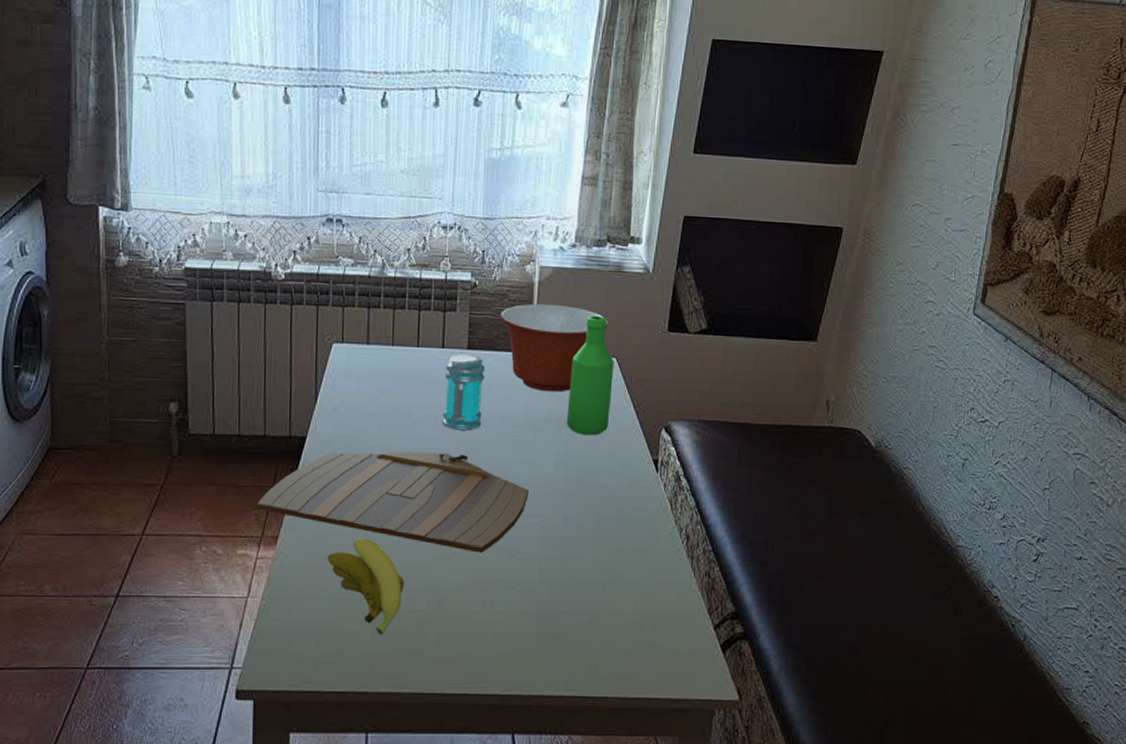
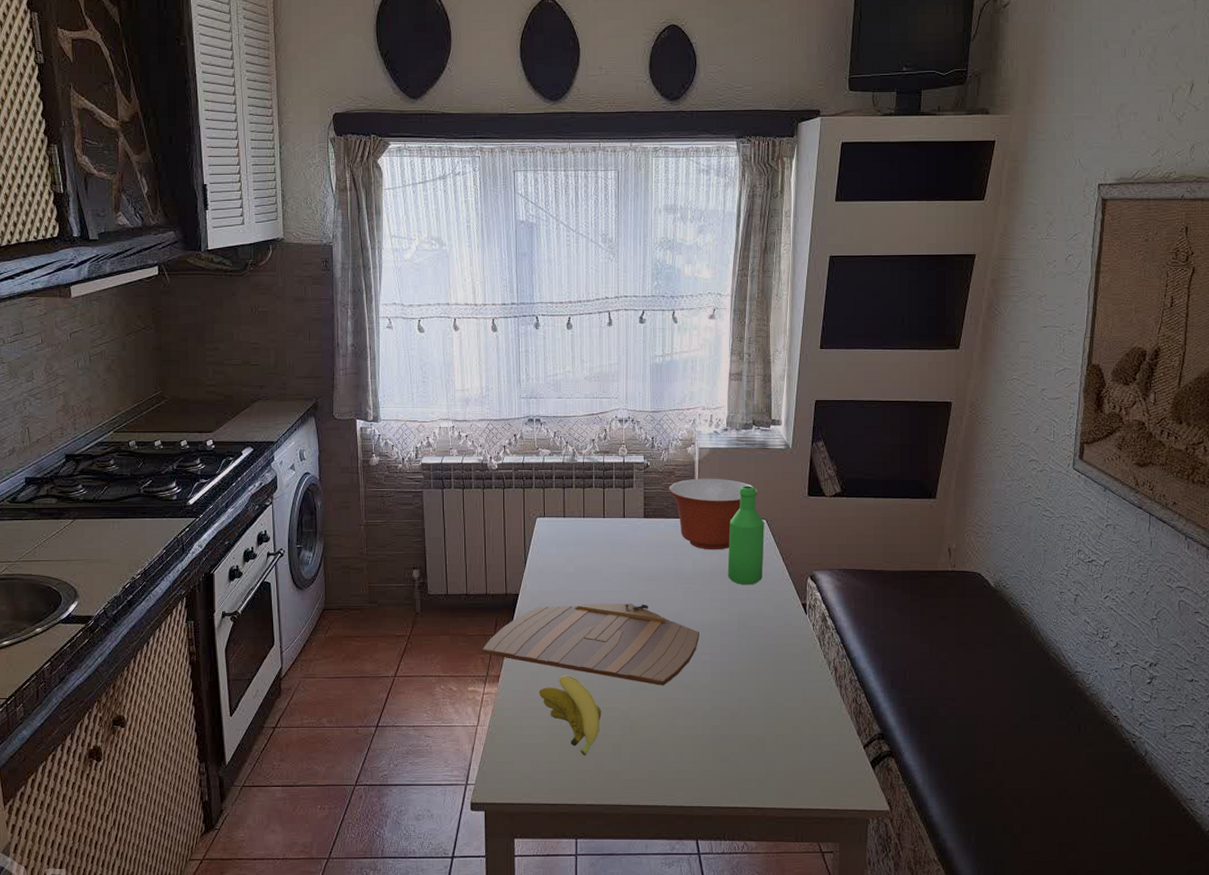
jar: present [443,354,486,431] -> none [626,522,659,585]

